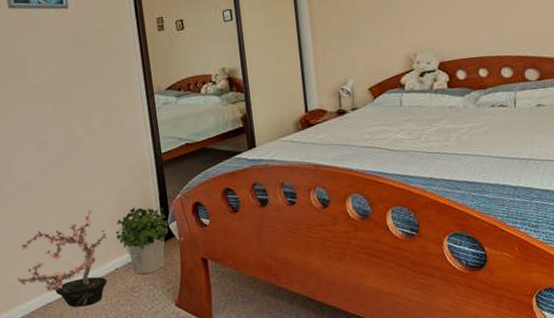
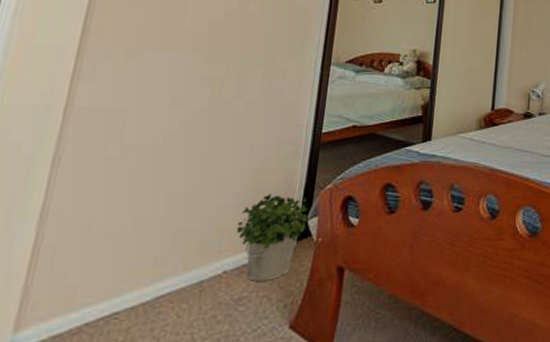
potted plant: present [16,209,108,308] -> none [79,189,225,321]

